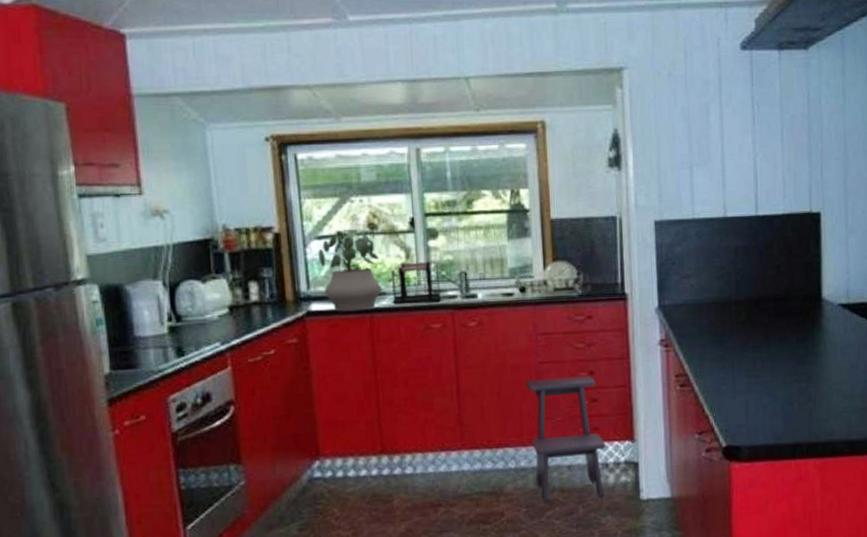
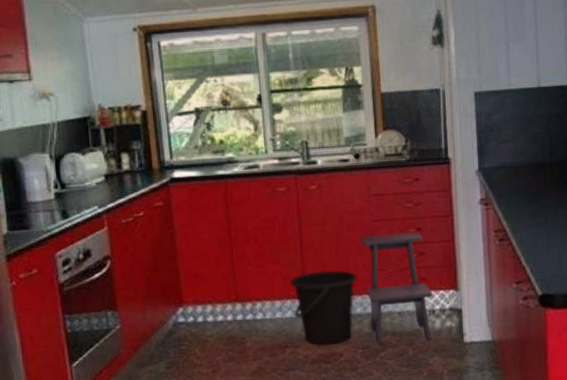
potted plant: present [318,233,383,312] -> none [179,109,235,178]
dish rack: present [390,261,441,306] -> none [241,132,285,172]
bucket: none [444,418,522,504] -> present [290,270,358,346]

